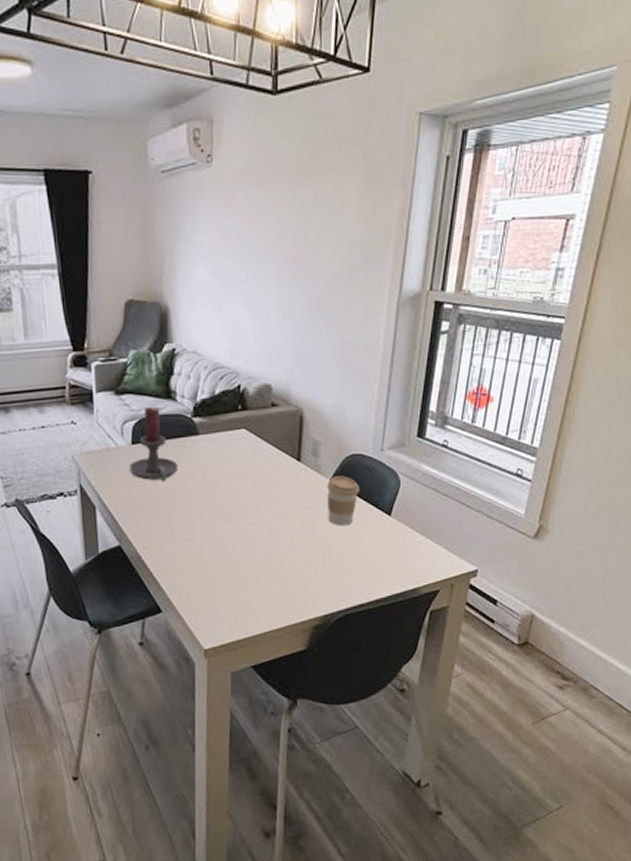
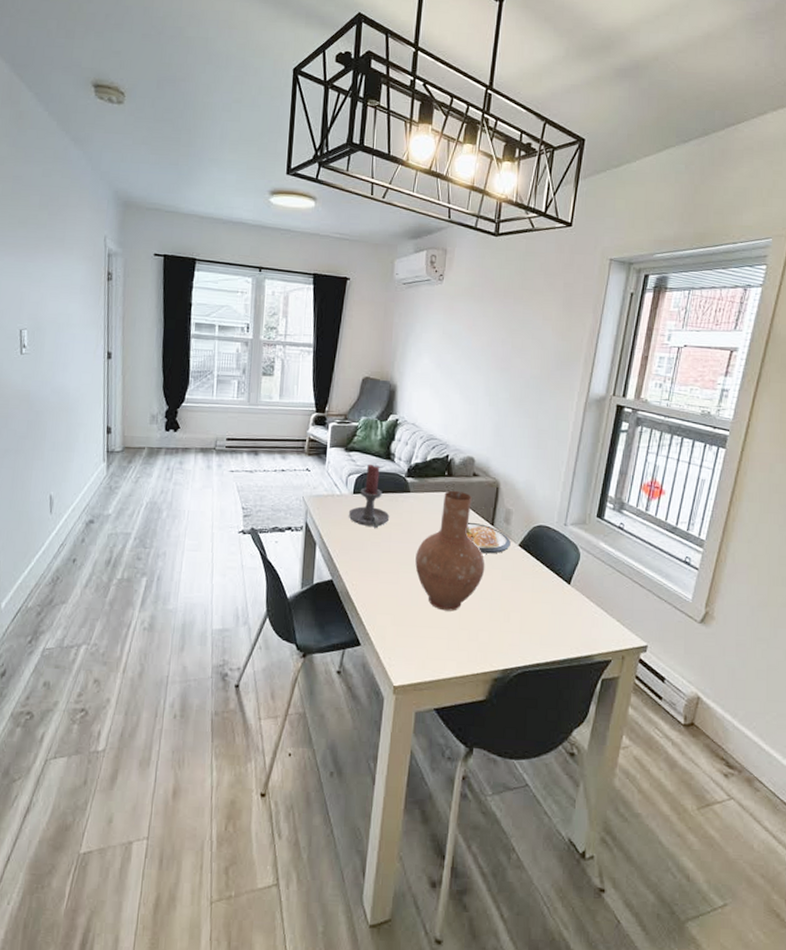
vase: none [213,426,295,563] -> present [415,490,485,611]
dish: none [269,460,321,494] -> present [466,522,511,554]
coffee cup: present [327,476,360,526] -> none [514,543,544,589]

